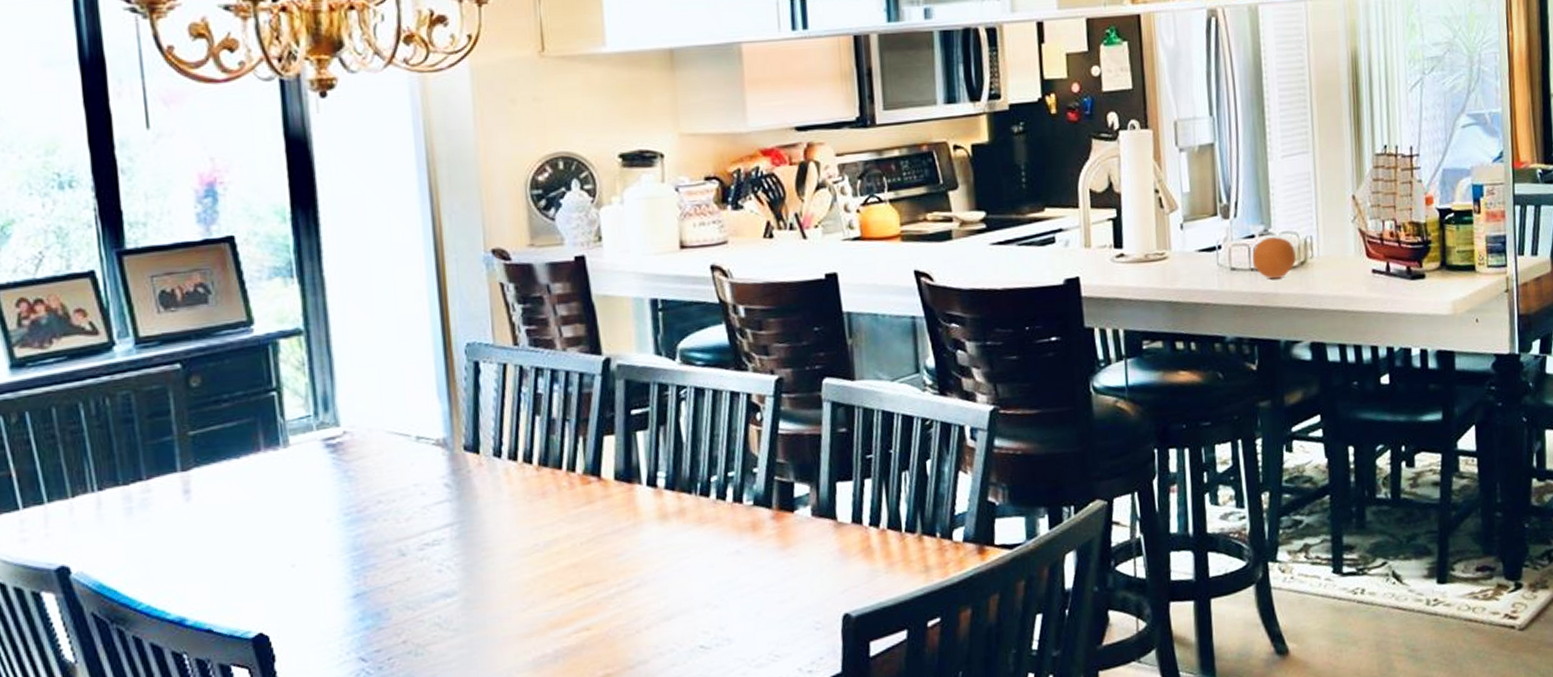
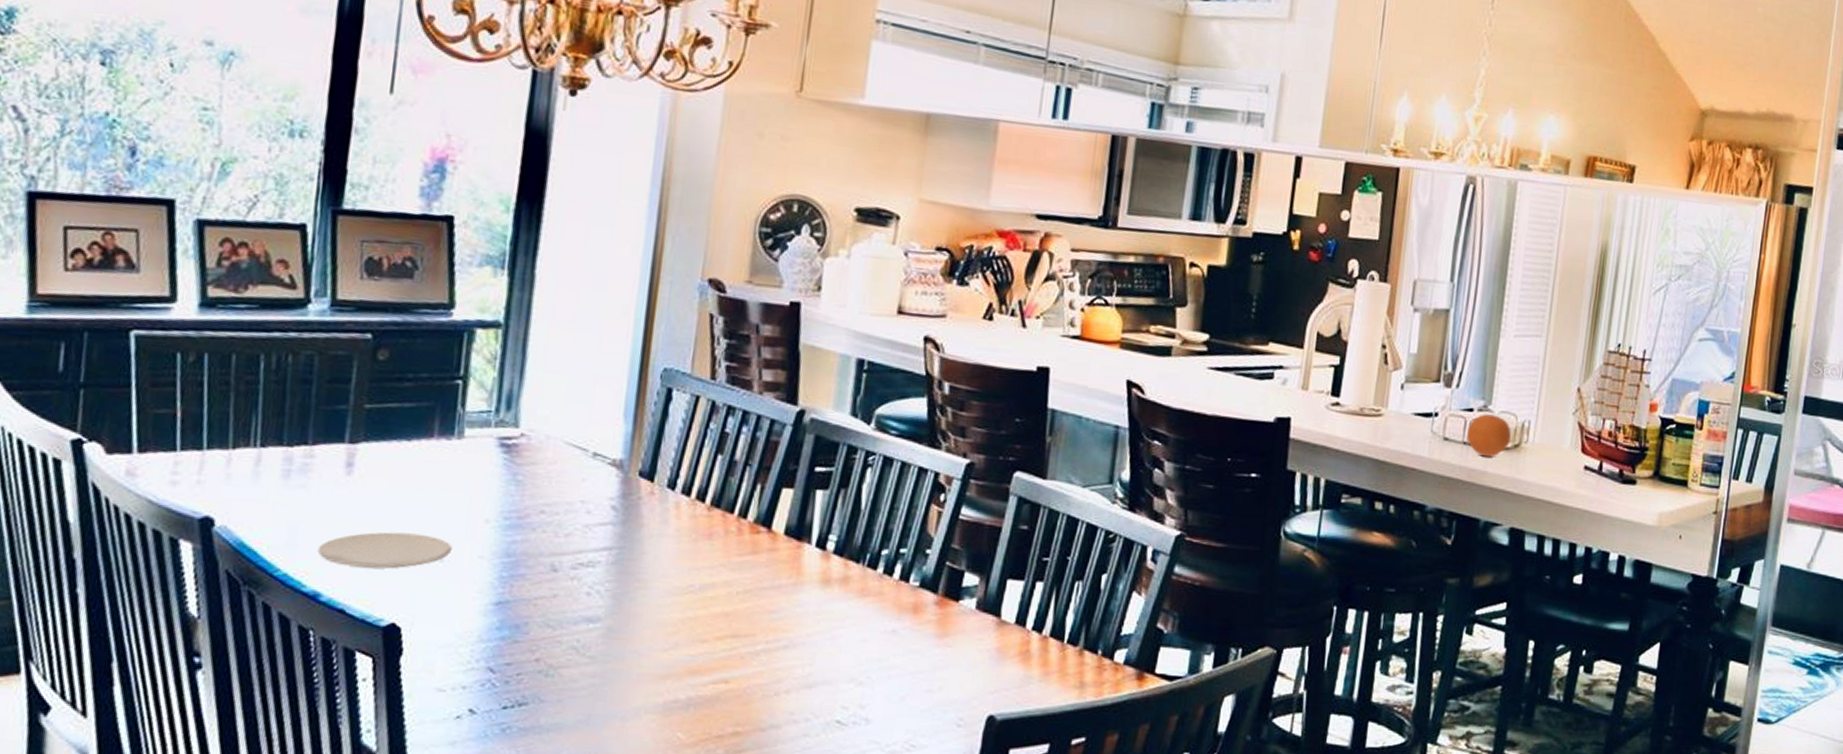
plate: none [173,544,301,588] -> present [317,532,452,569]

